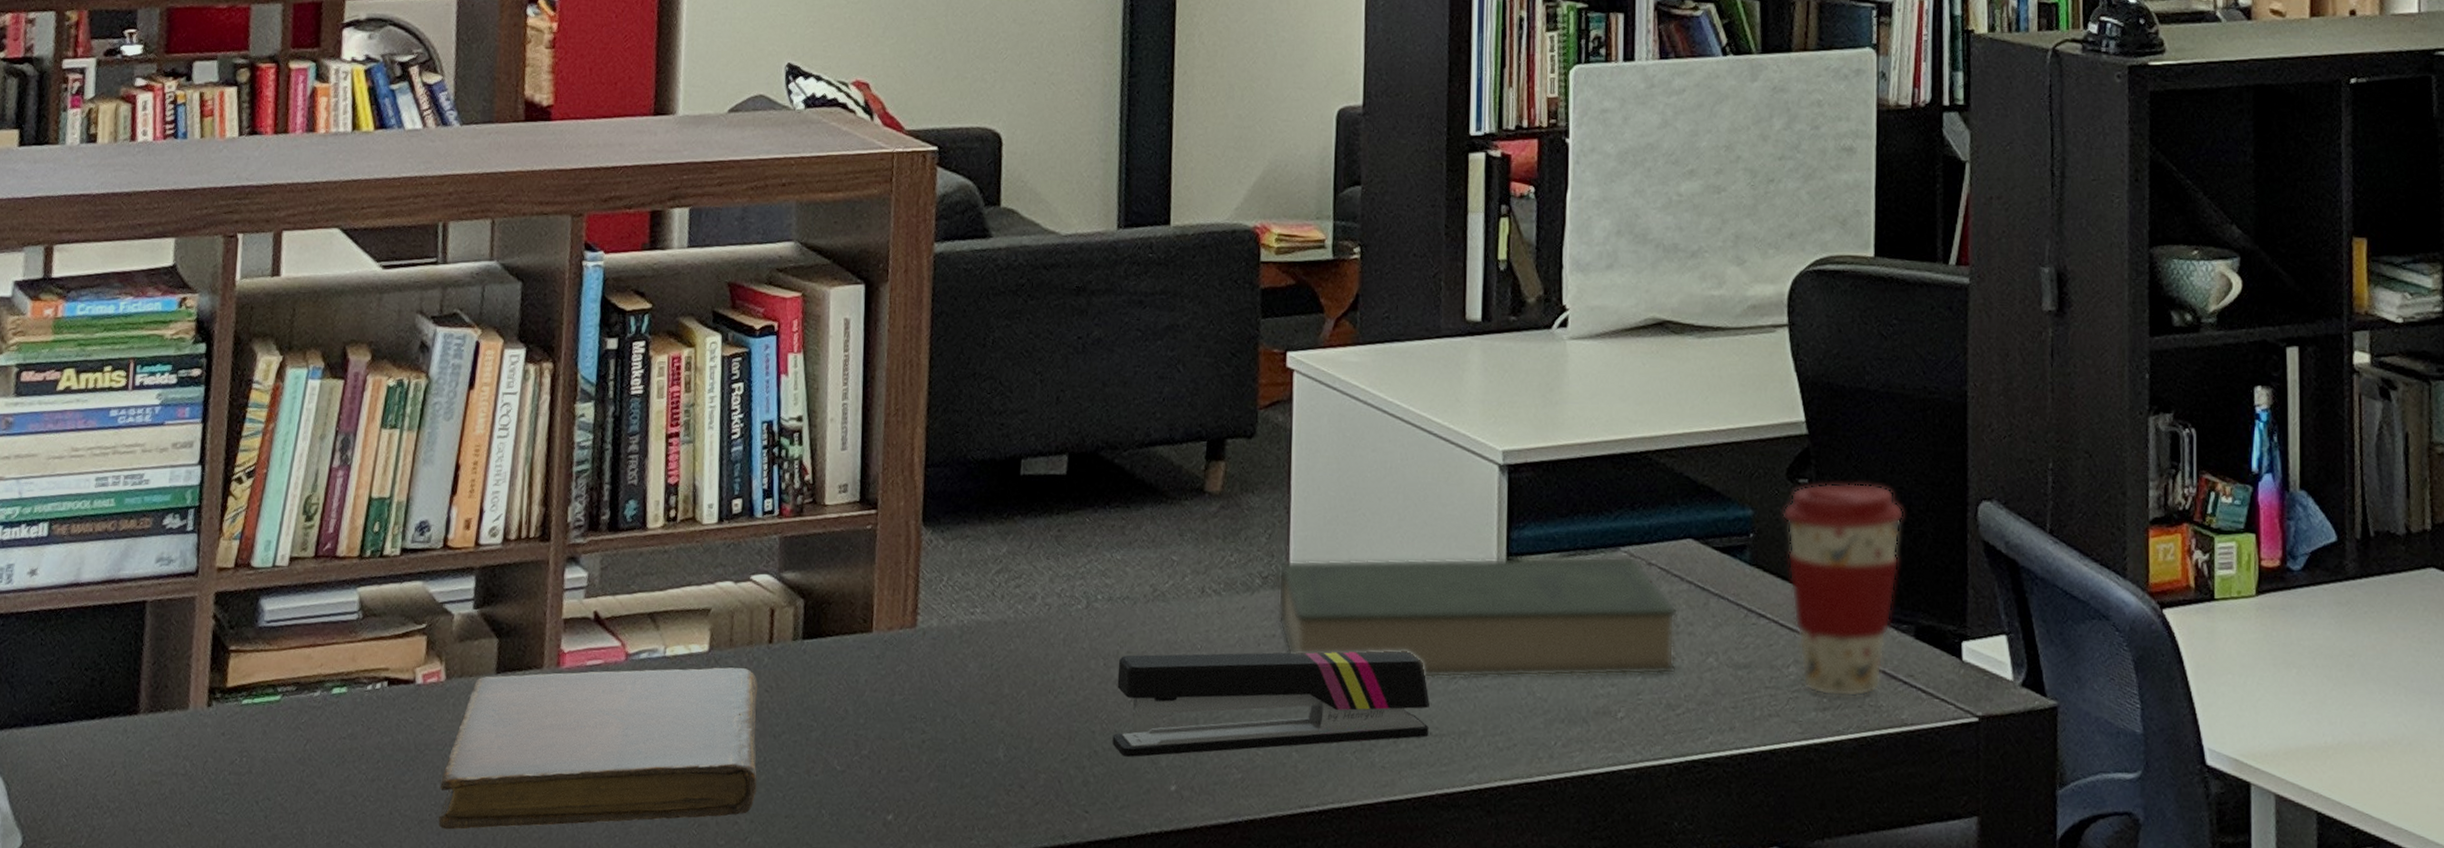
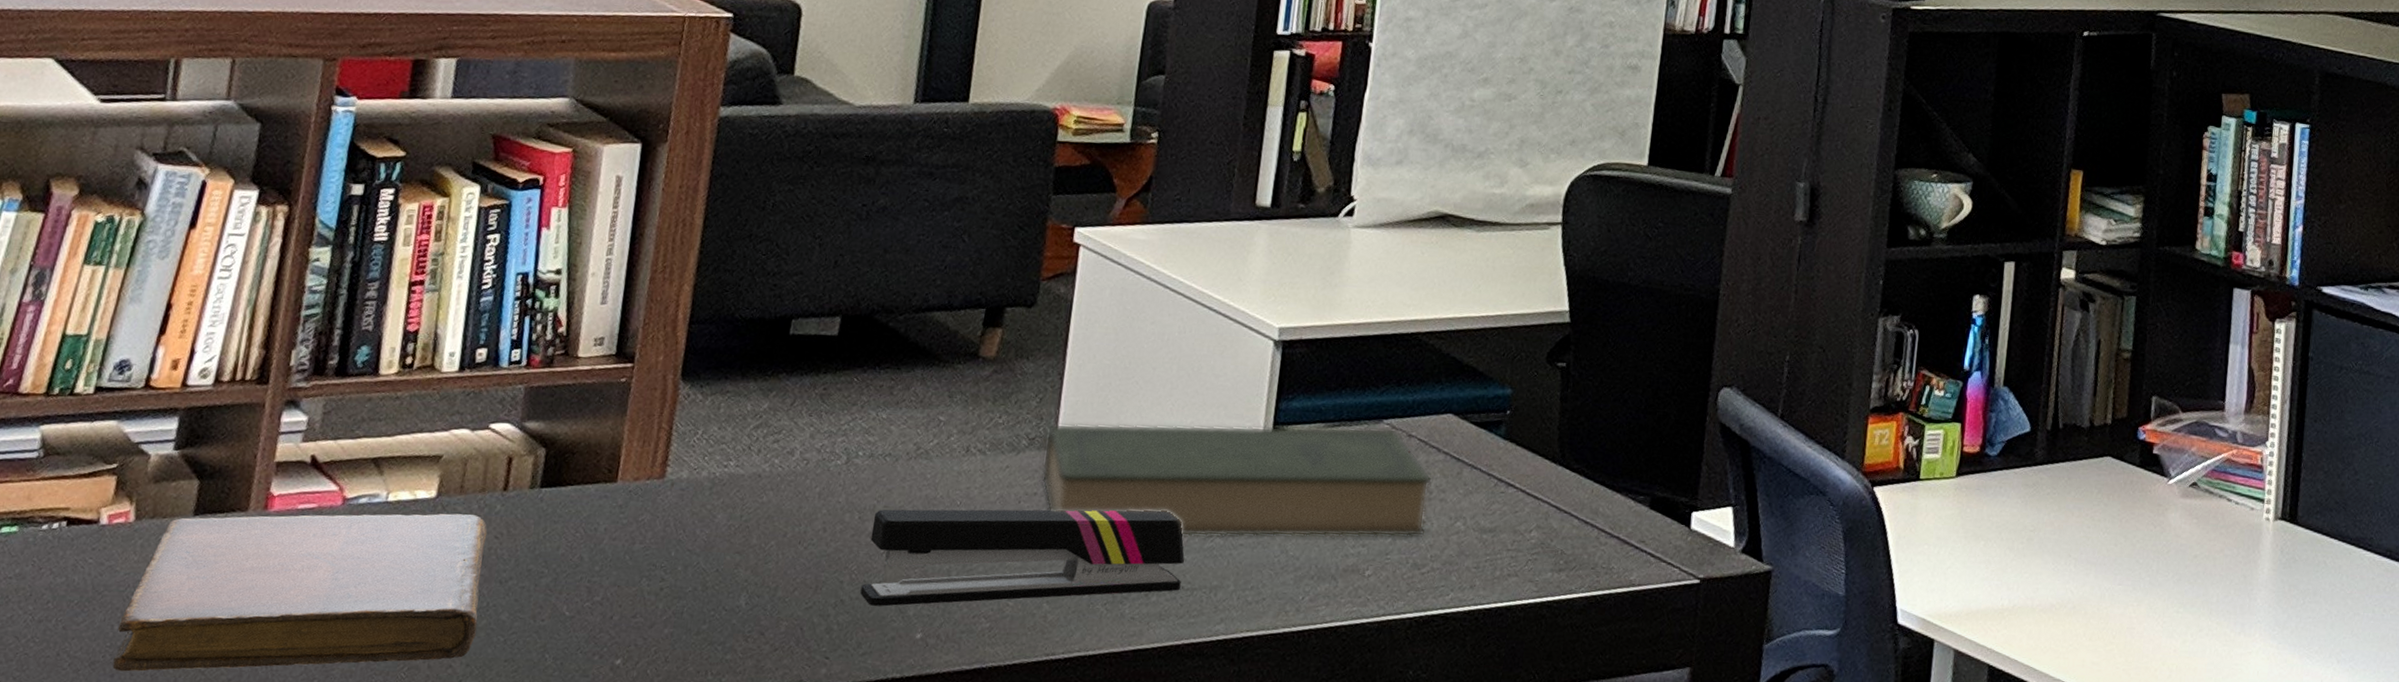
coffee cup: present [1782,483,1905,697] -> none [1539,367,1652,560]

